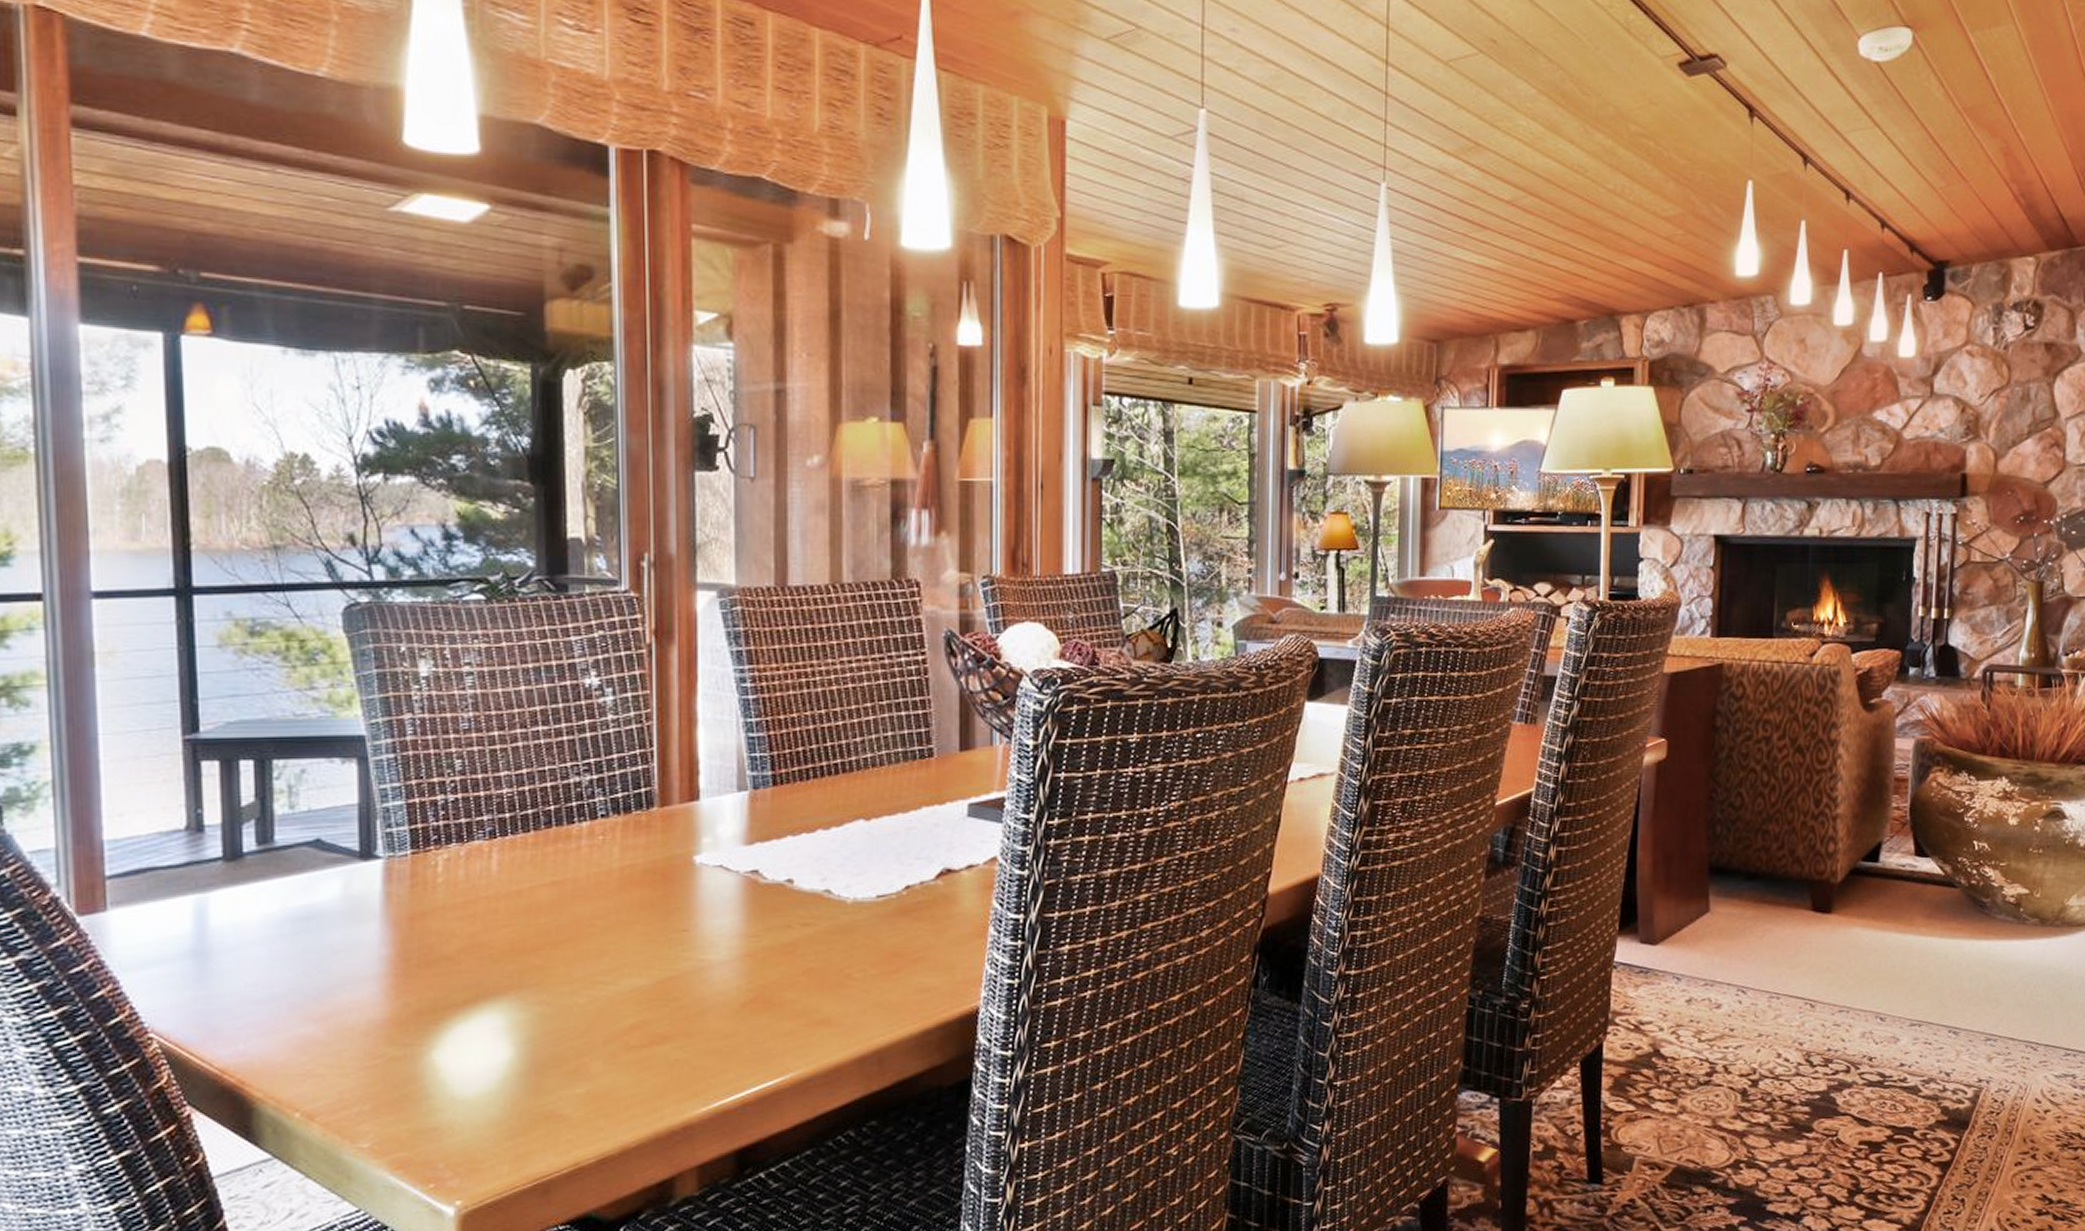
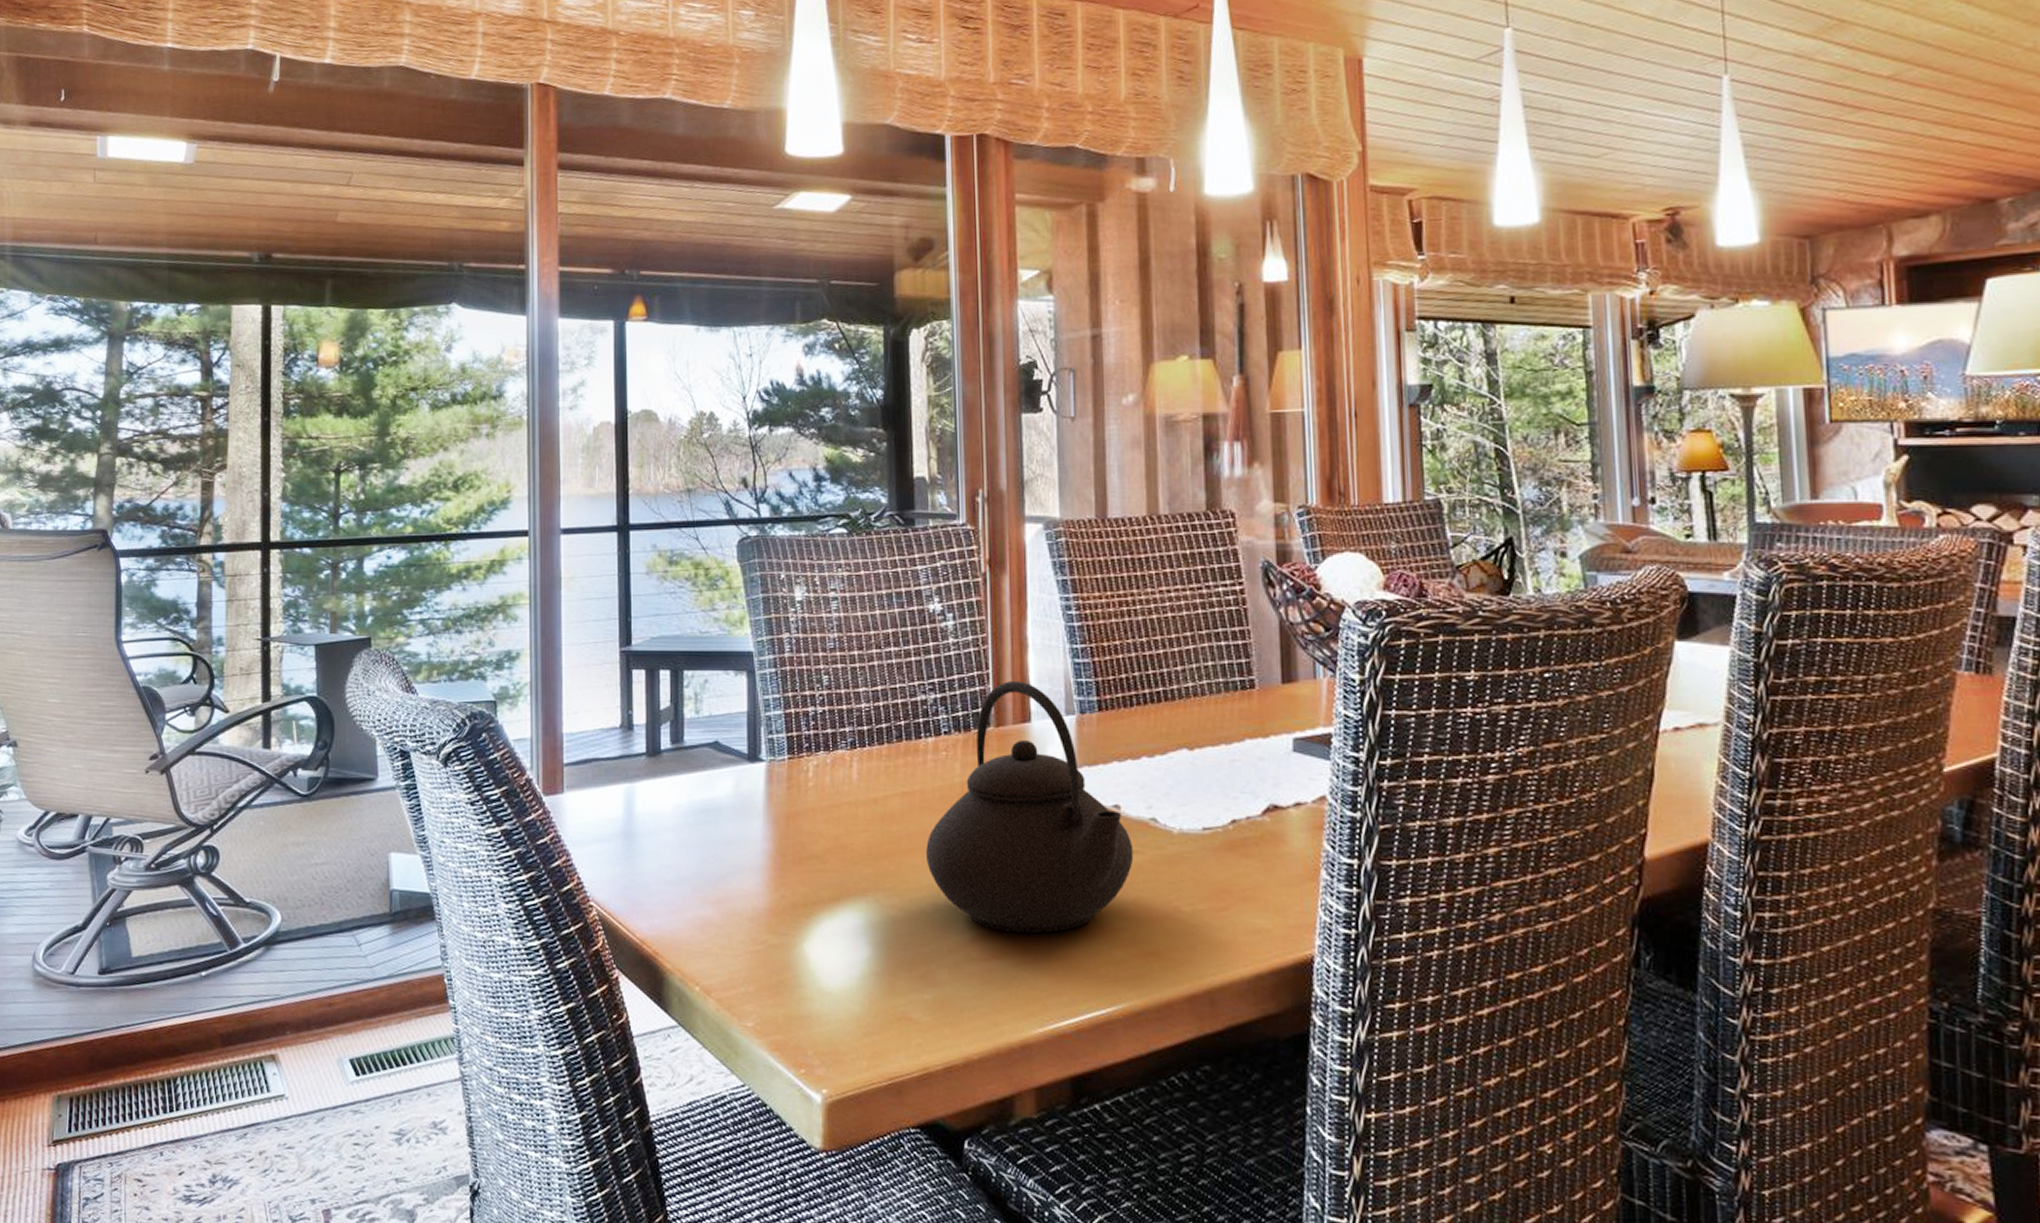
teapot: none [579,758,806,1016] -> present [926,681,1134,934]

